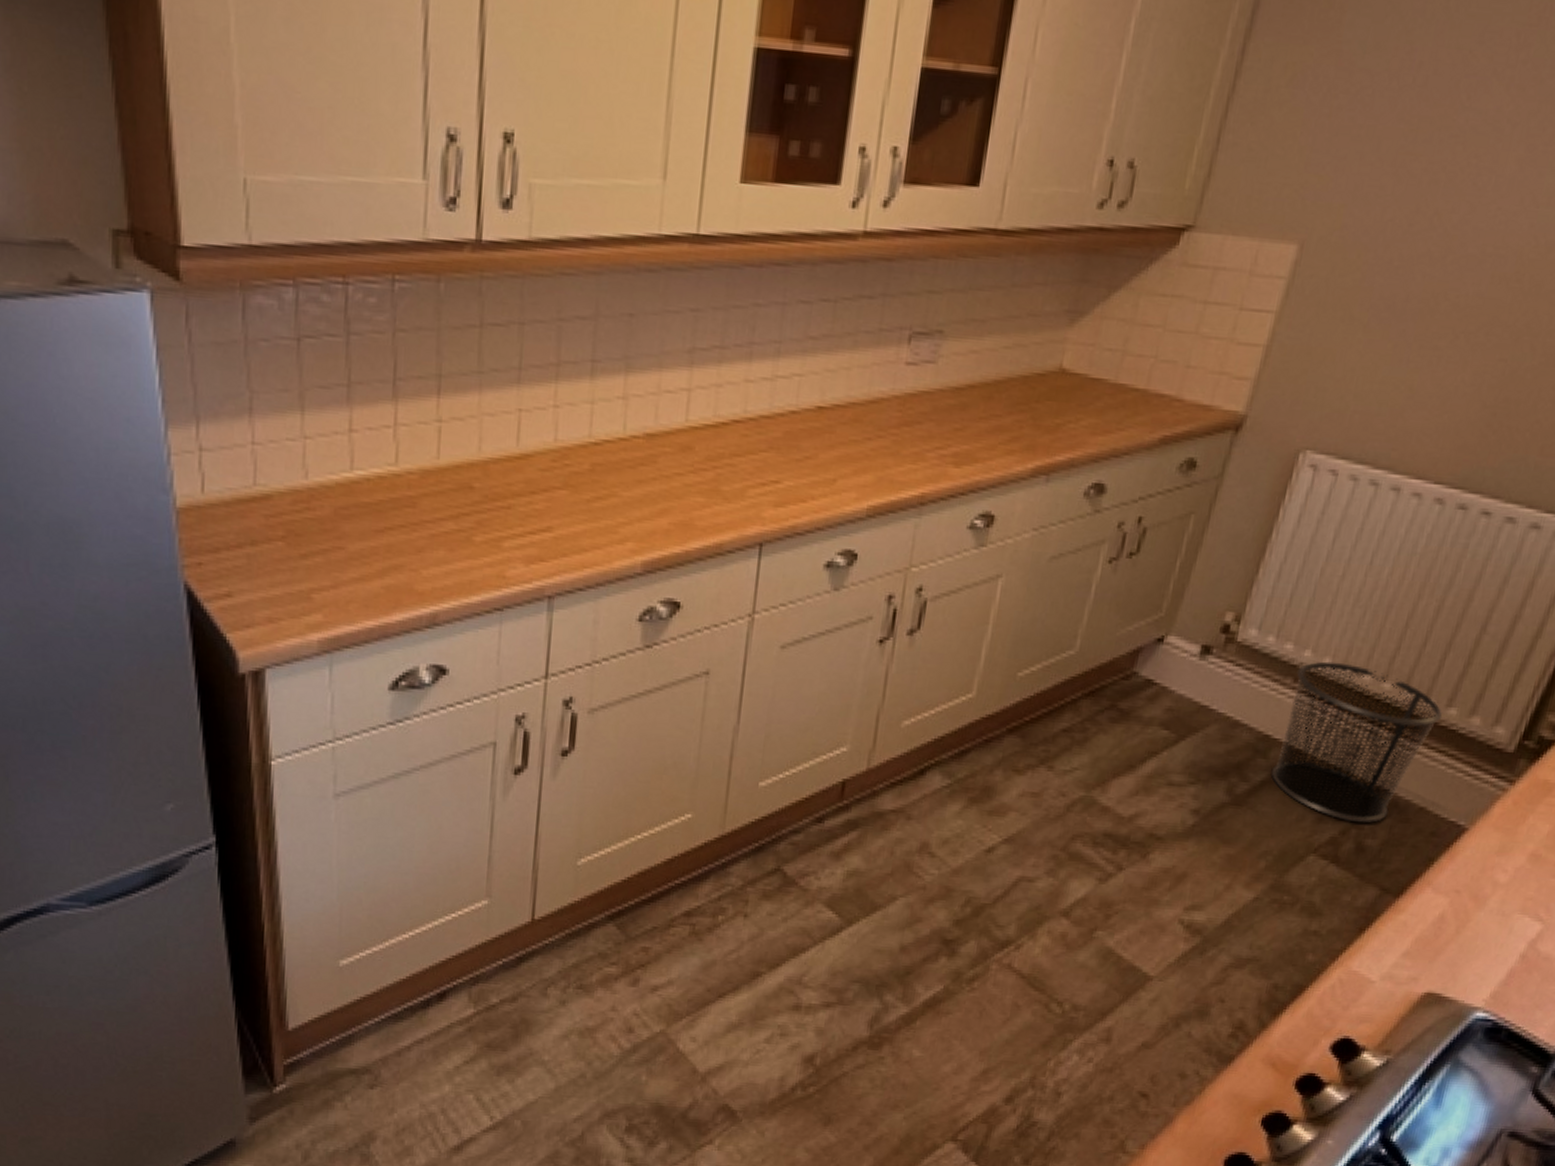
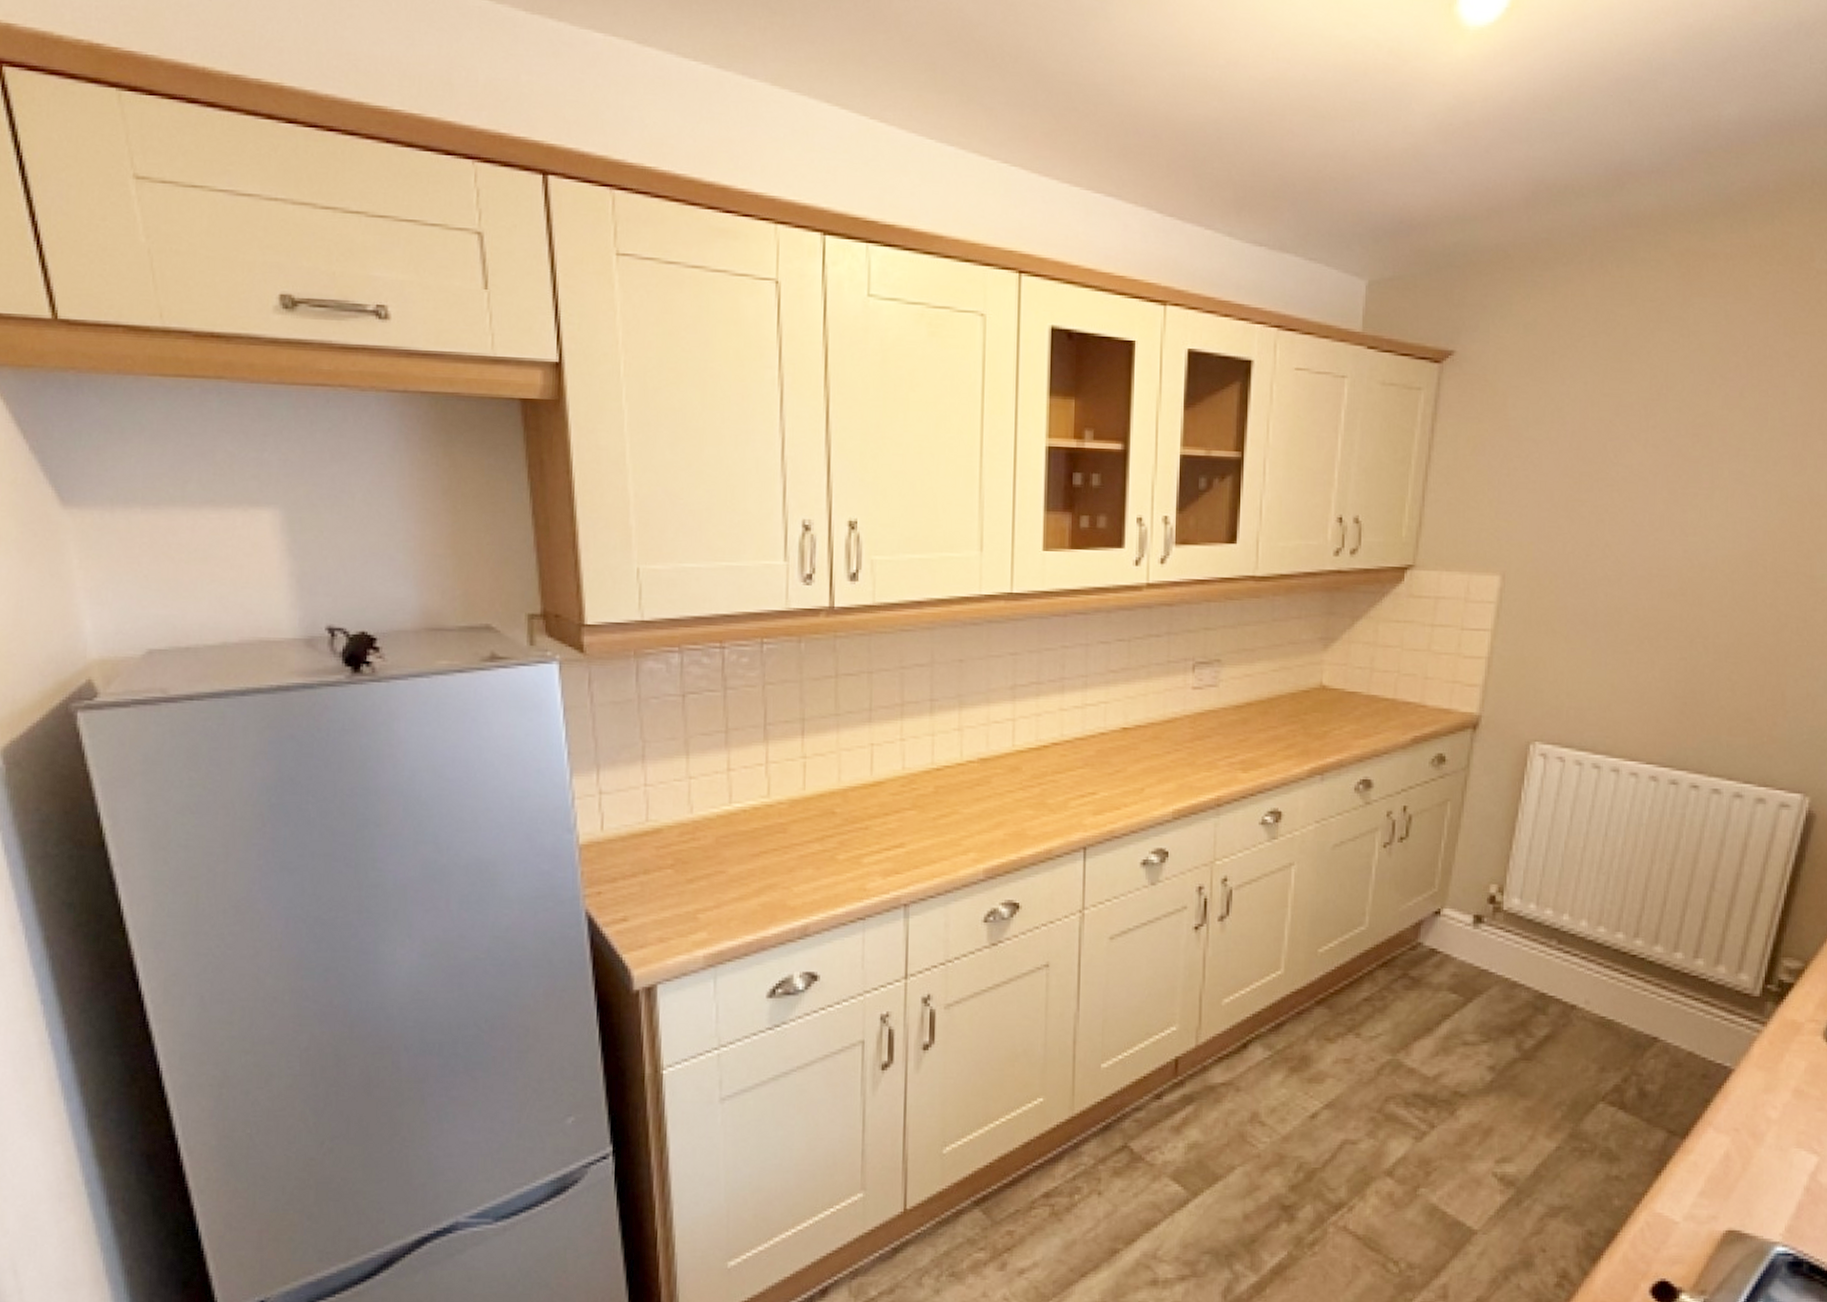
waste bin: present [1271,661,1443,823] -> none [1552,923,1692,1069]

